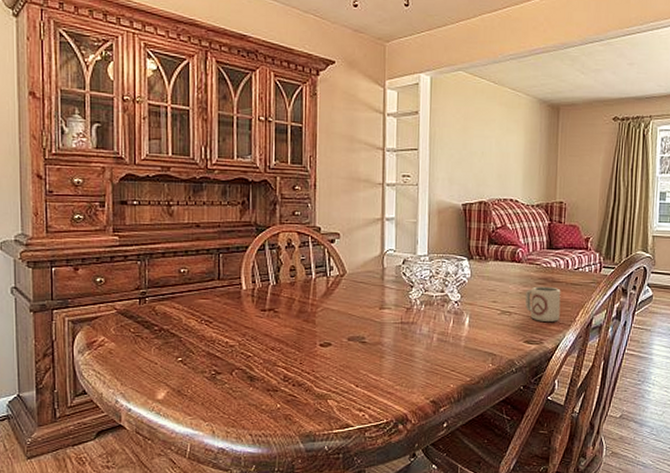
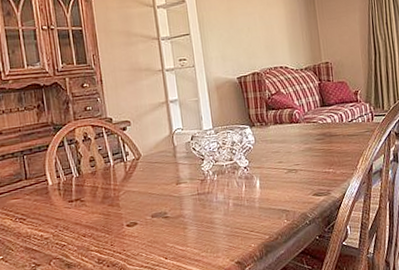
cup: present [525,286,561,322] -> none [307,140,342,174]

